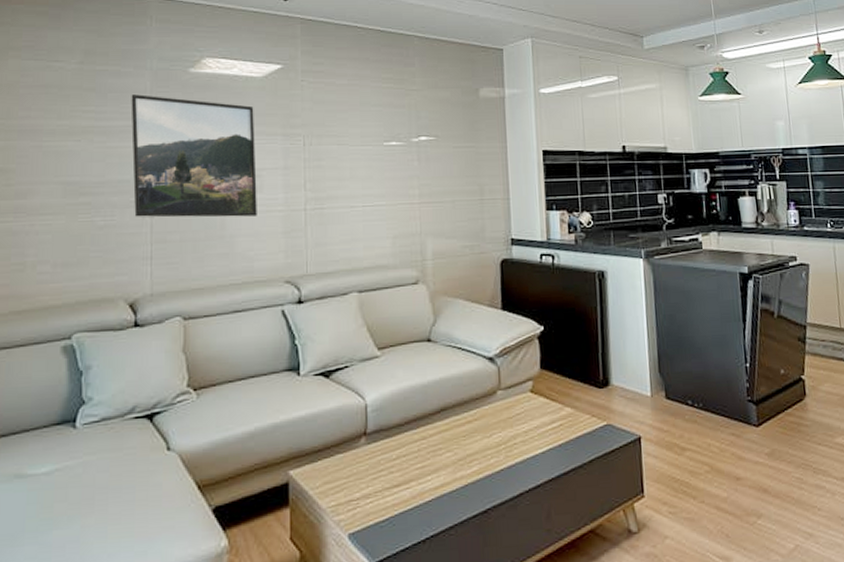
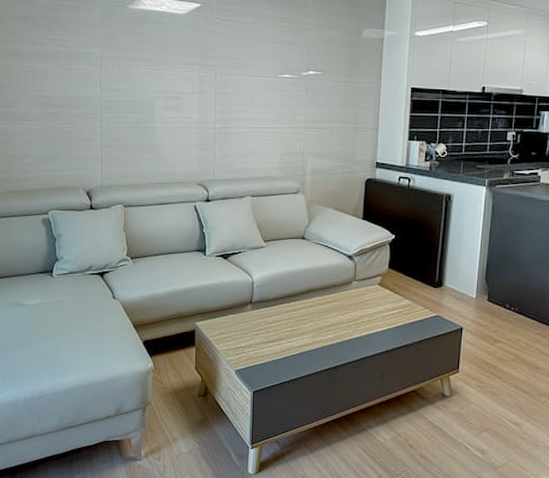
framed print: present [131,94,257,218] -> none [85,26,179,131]

